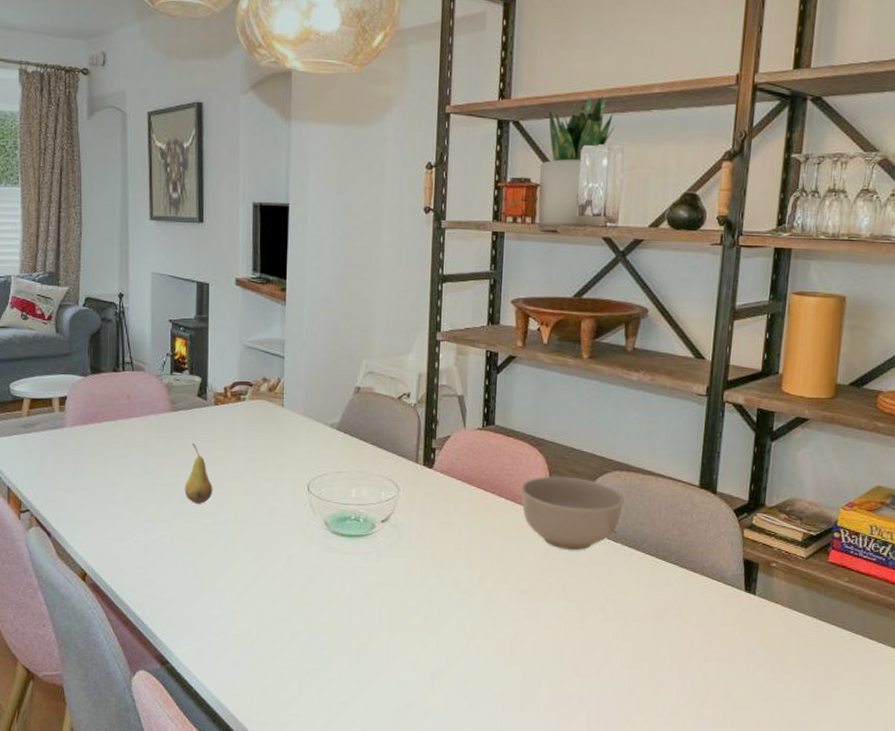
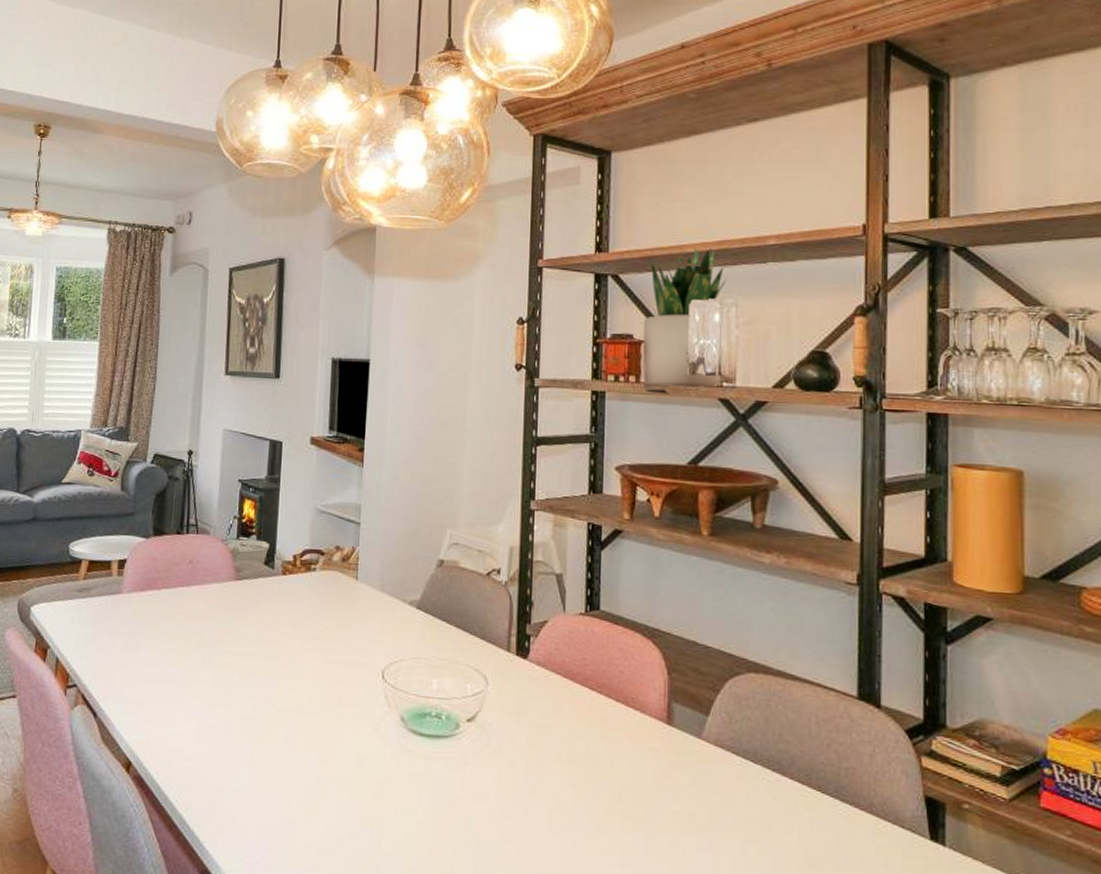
fruit: present [184,443,213,504] -> none [244,617,276,688]
bowl: present [521,476,625,550] -> none [634,675,764,771]

